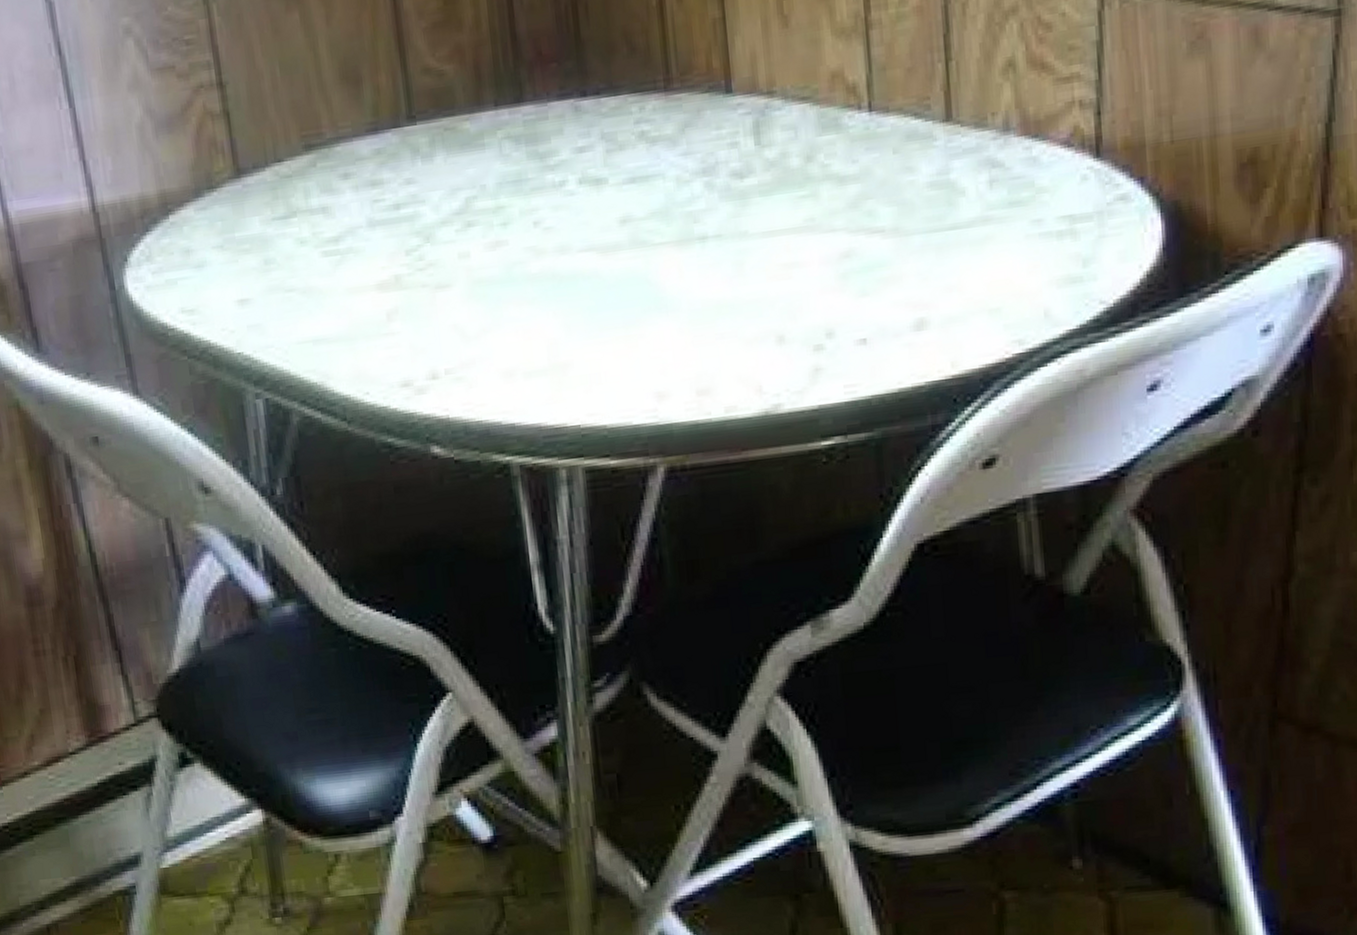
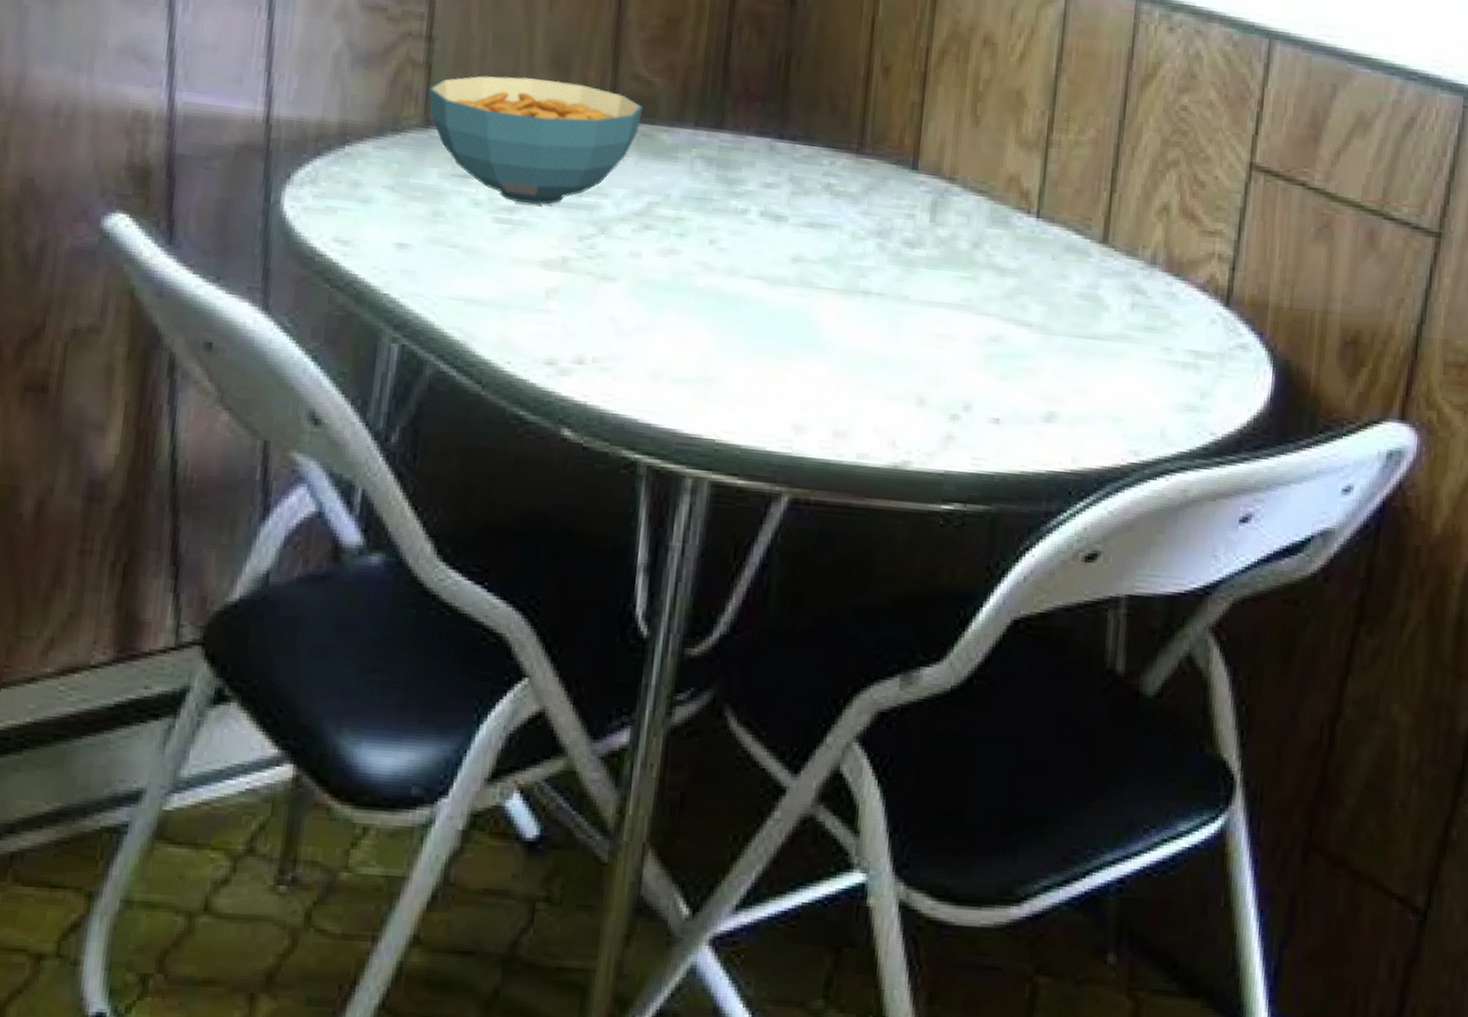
cereal bowl: none [232,92,441,231] -> present [429,75,644,205]

